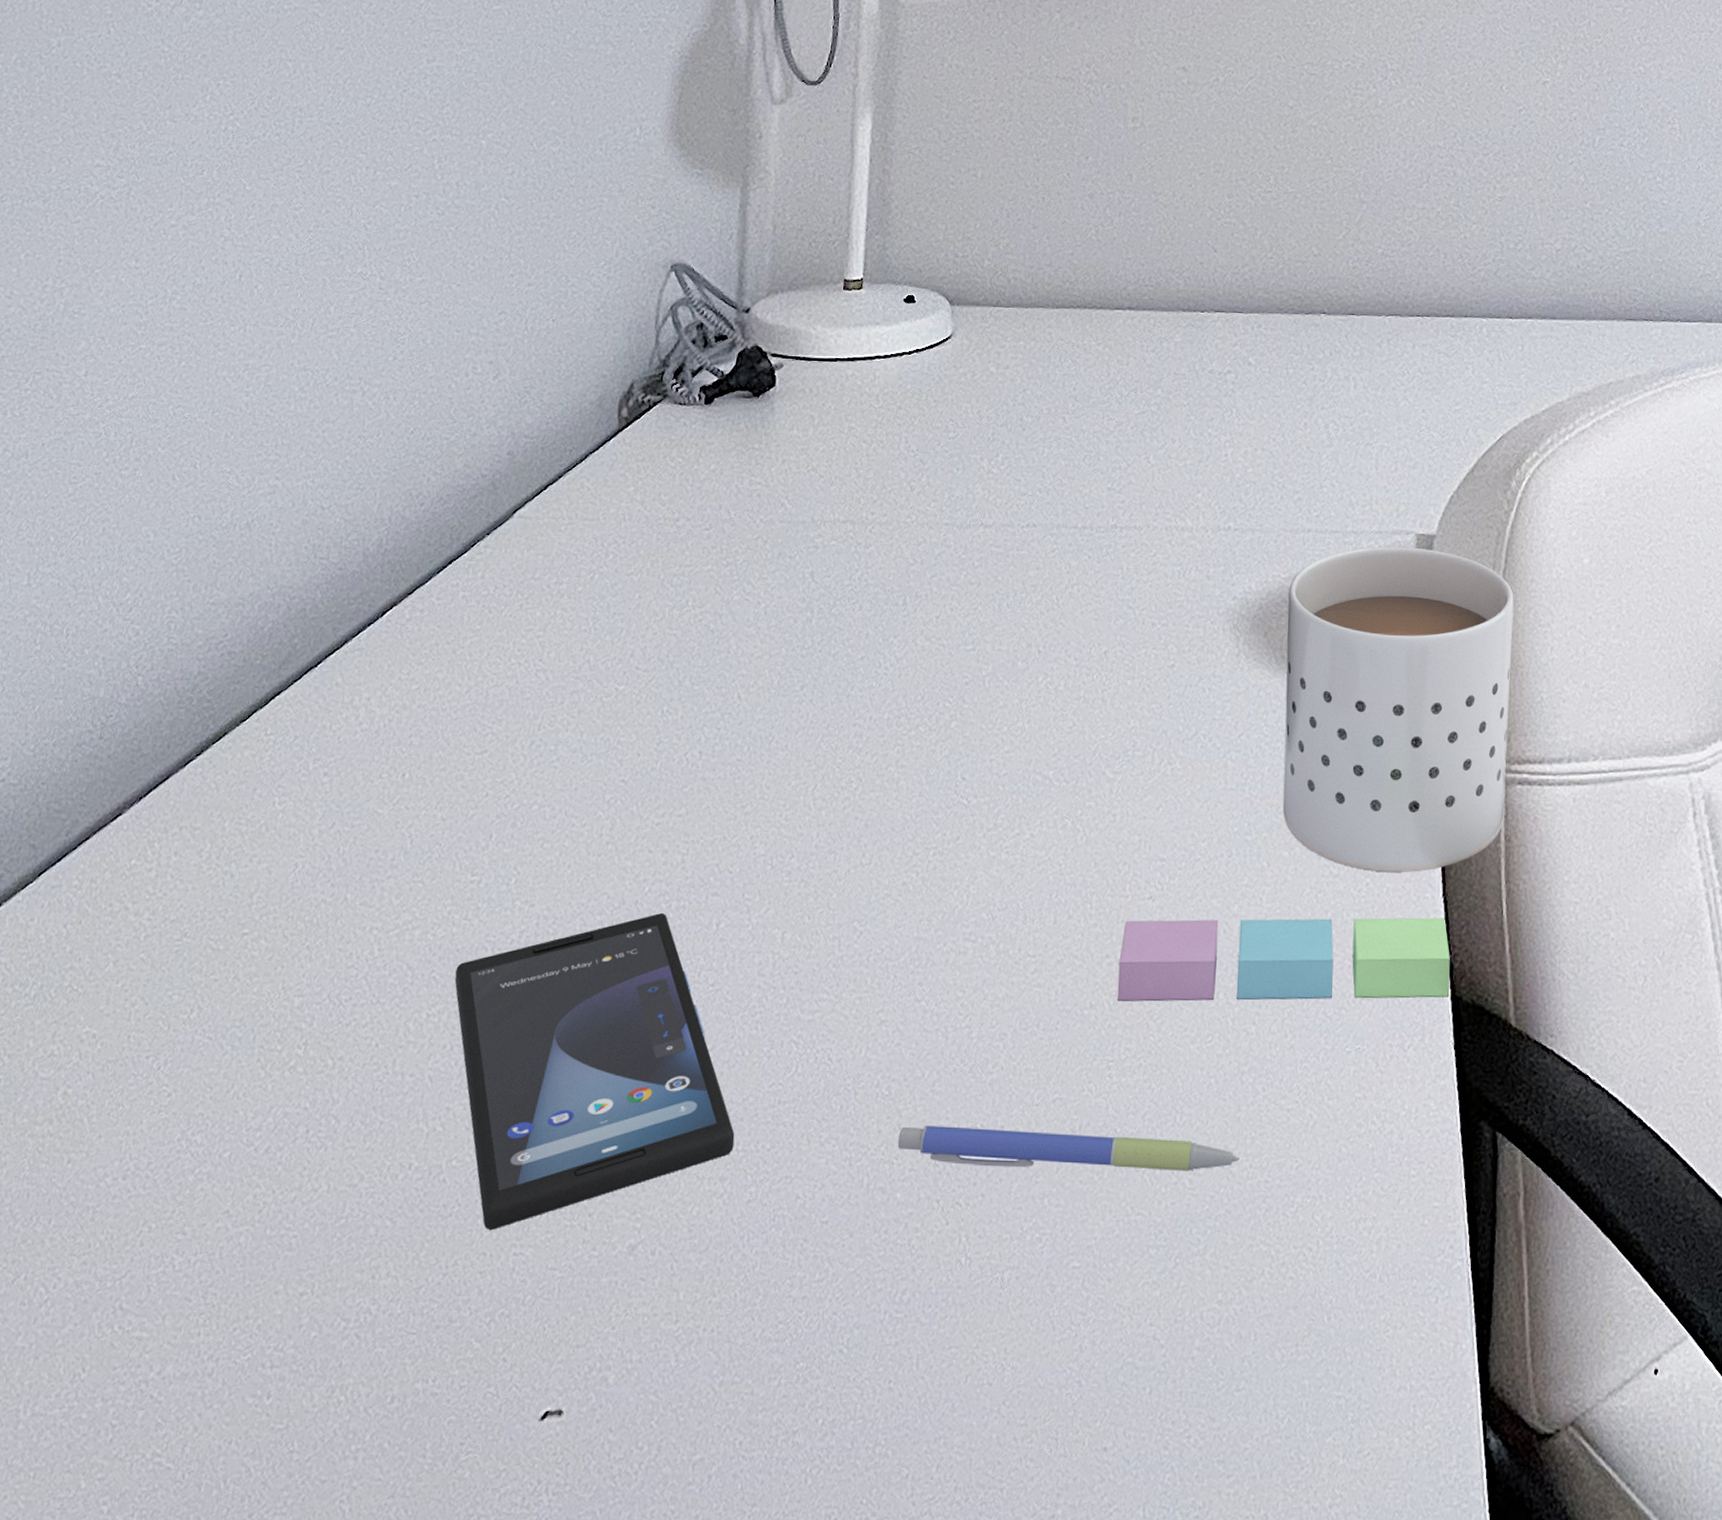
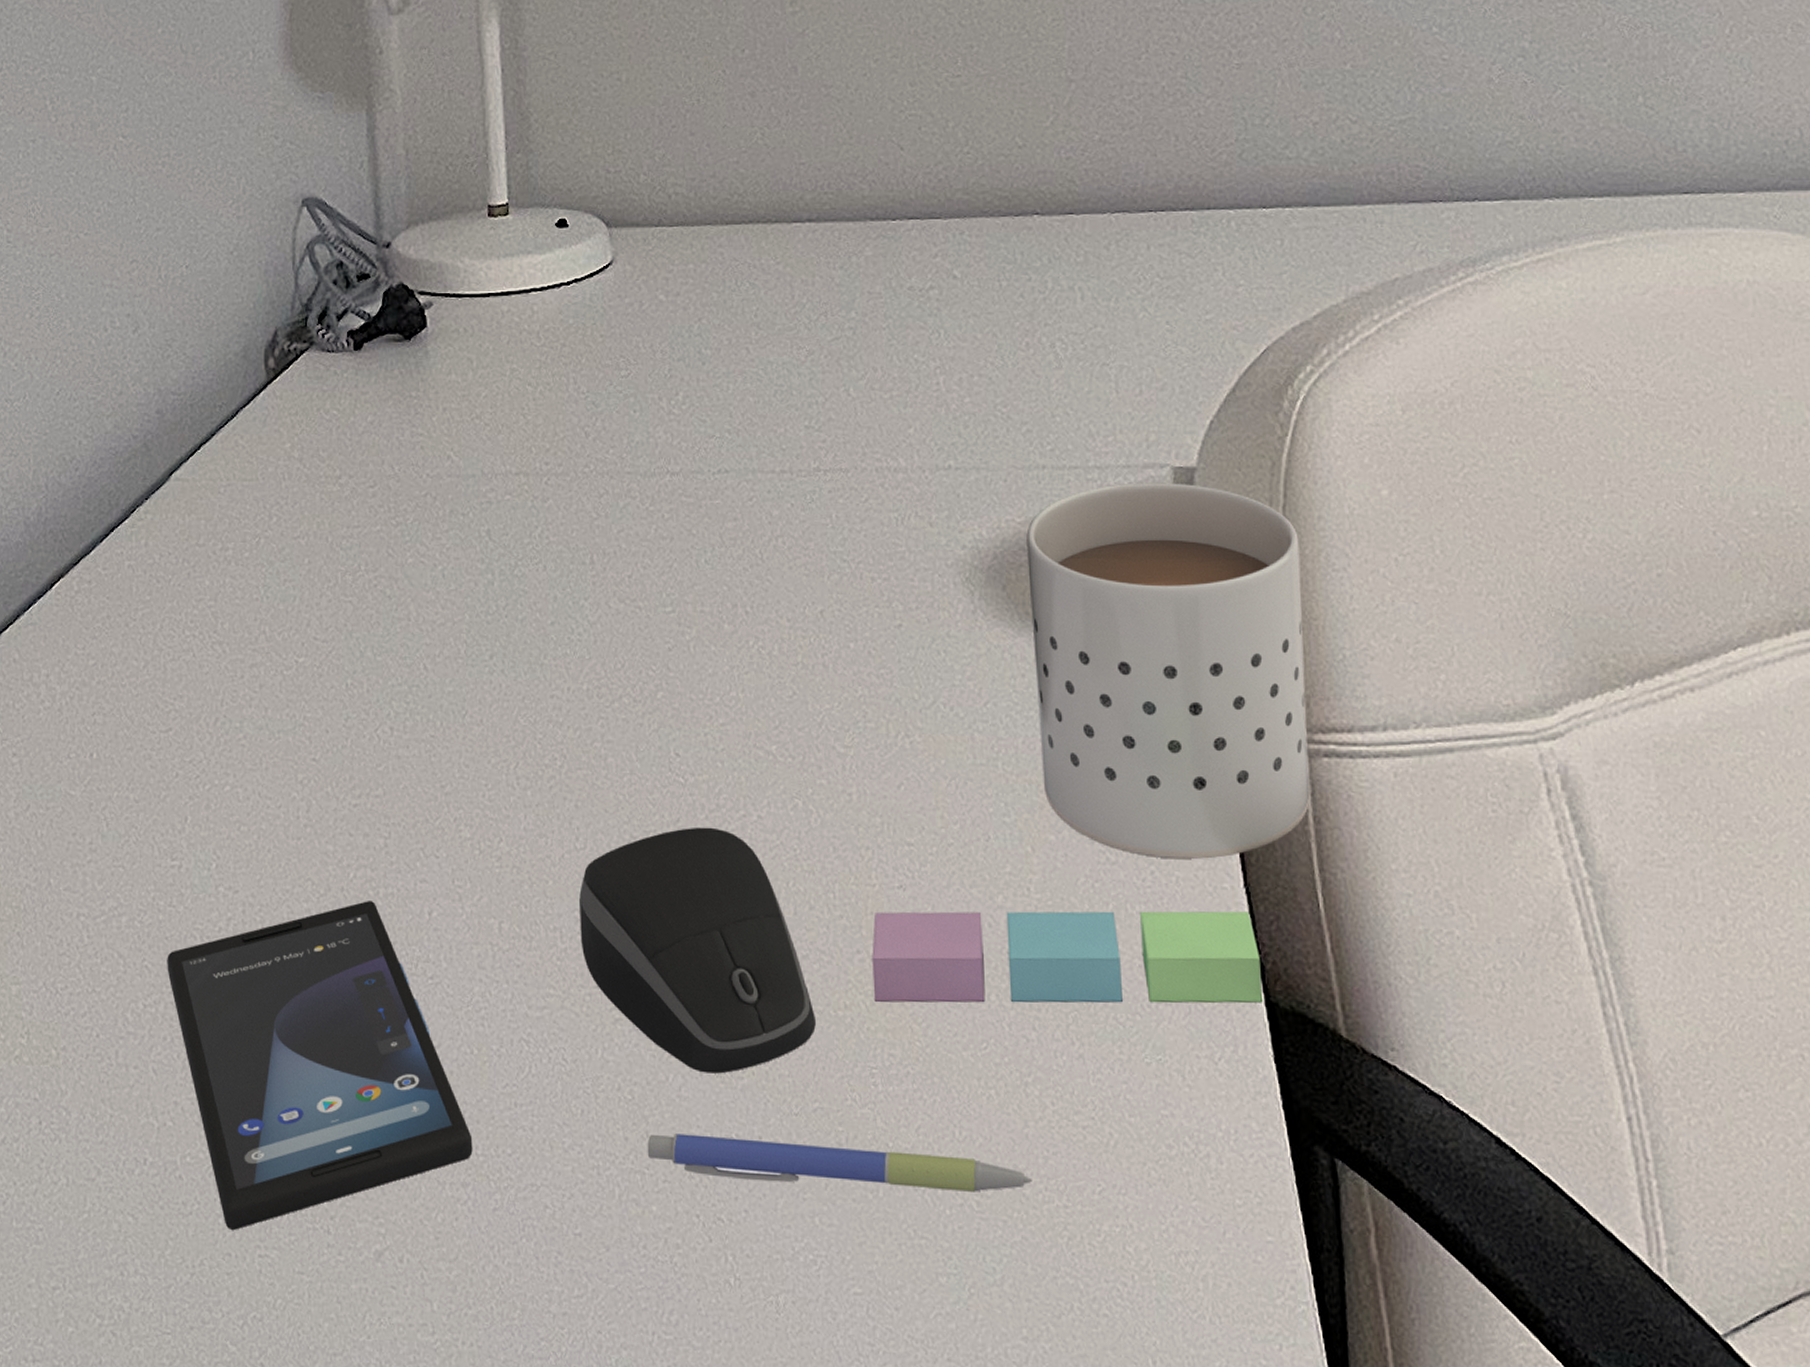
computer mouse: none [857,844,1063,1069] -> present [579,827,816,1074]

